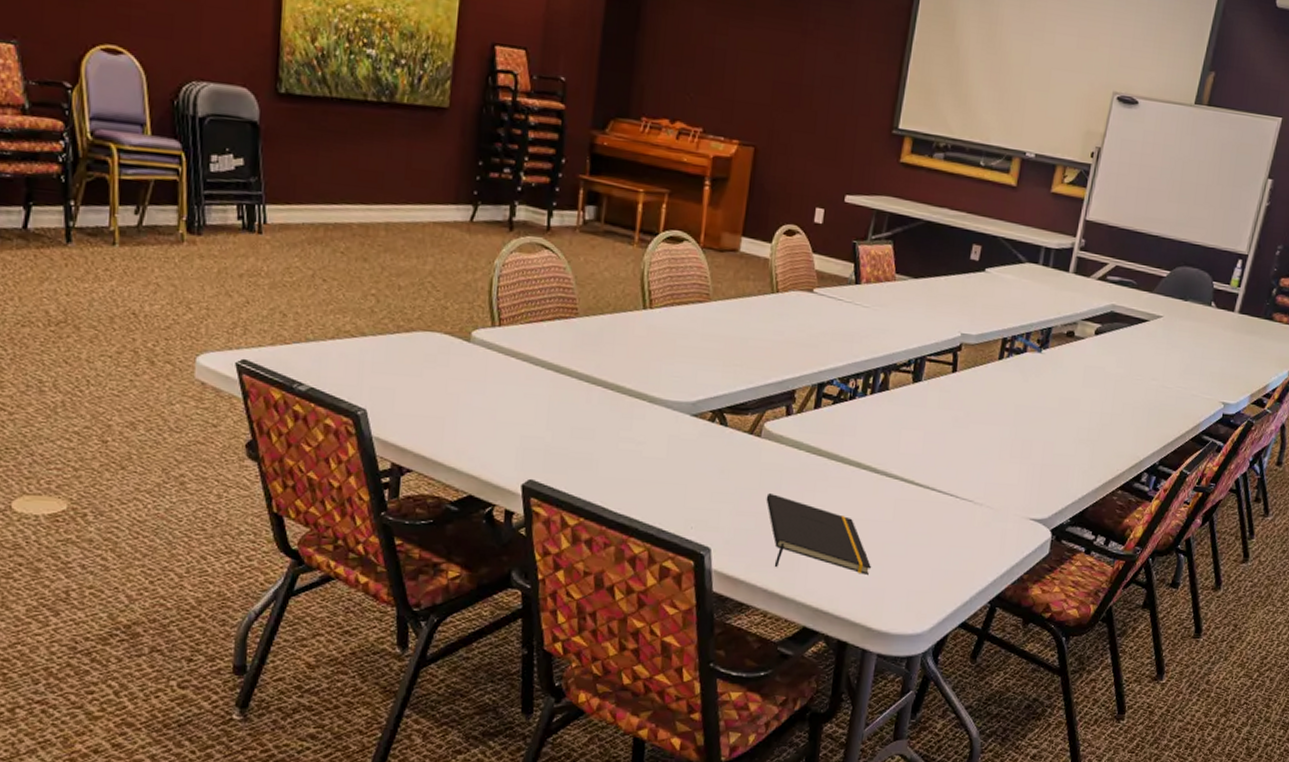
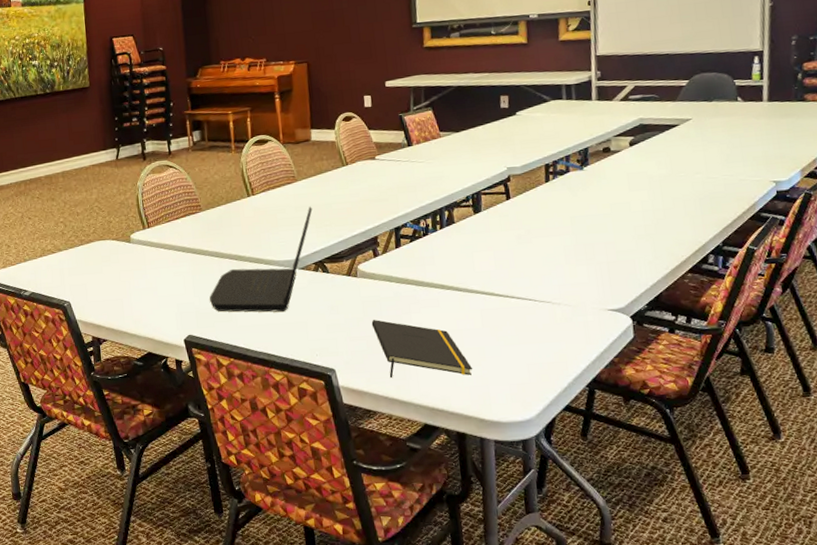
laptop: none [567,337,723,467] -> present [210,206,313,312]

